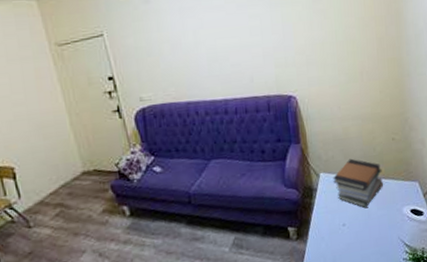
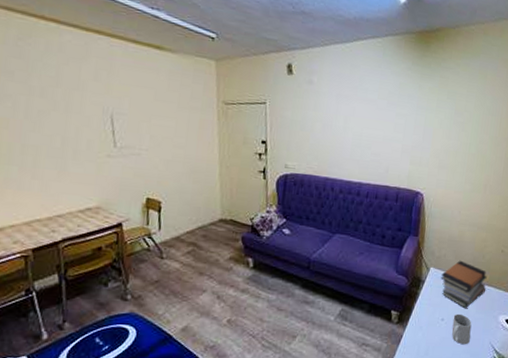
mug: none [355,214,377,246] -> present [451,313,472,345]

